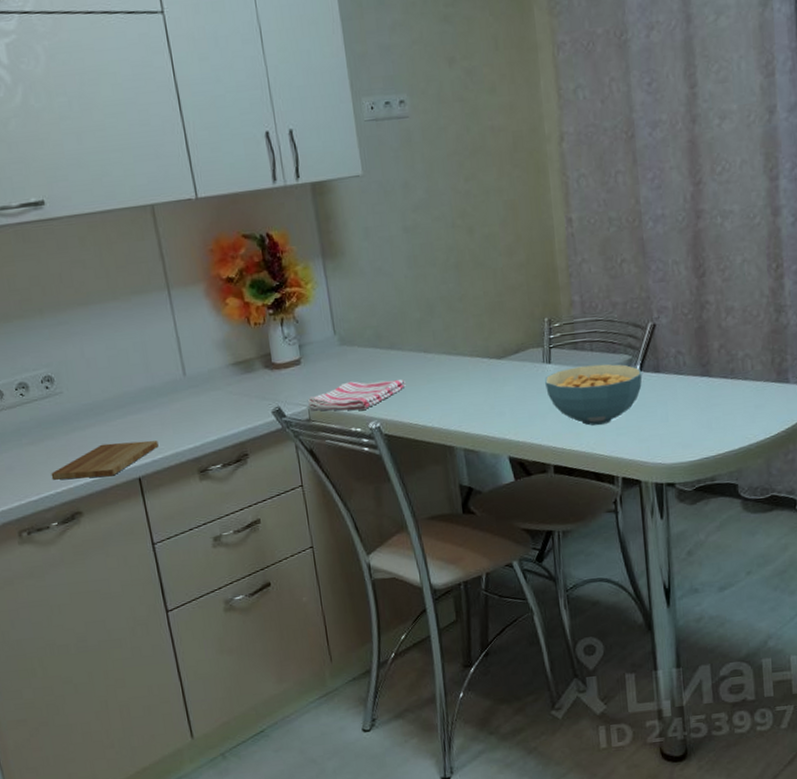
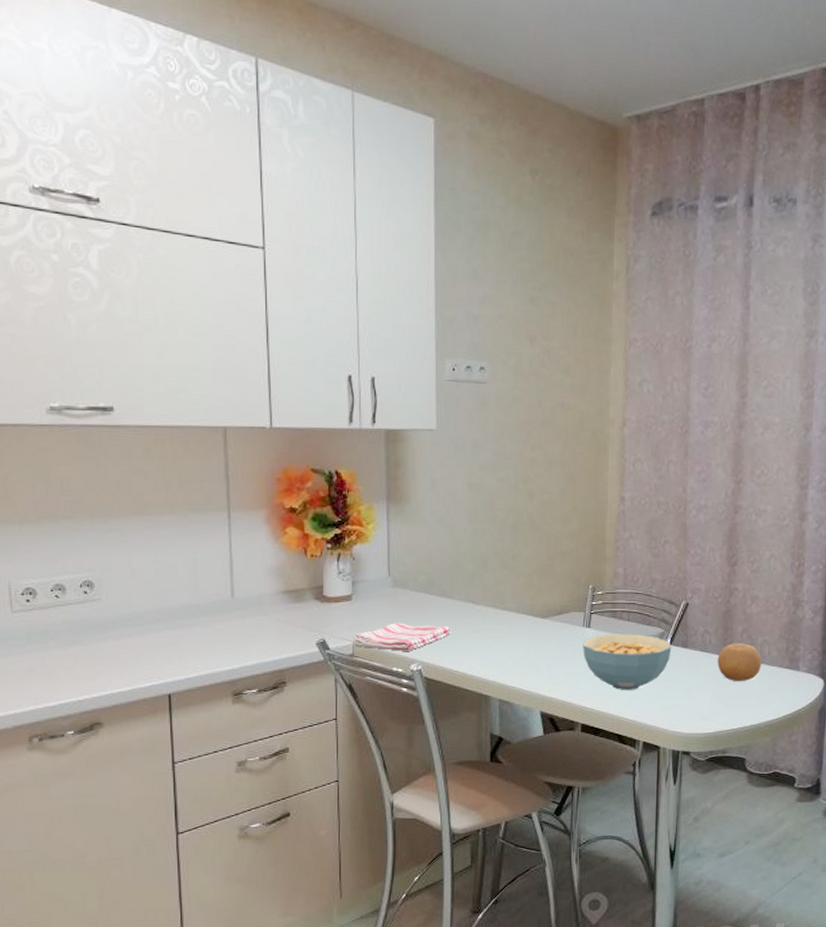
cutting board: present [51,440,159,480] -> none [75,656,195,690]
fruit: none [694,360,746,403] -> present [717,643,762,682]

